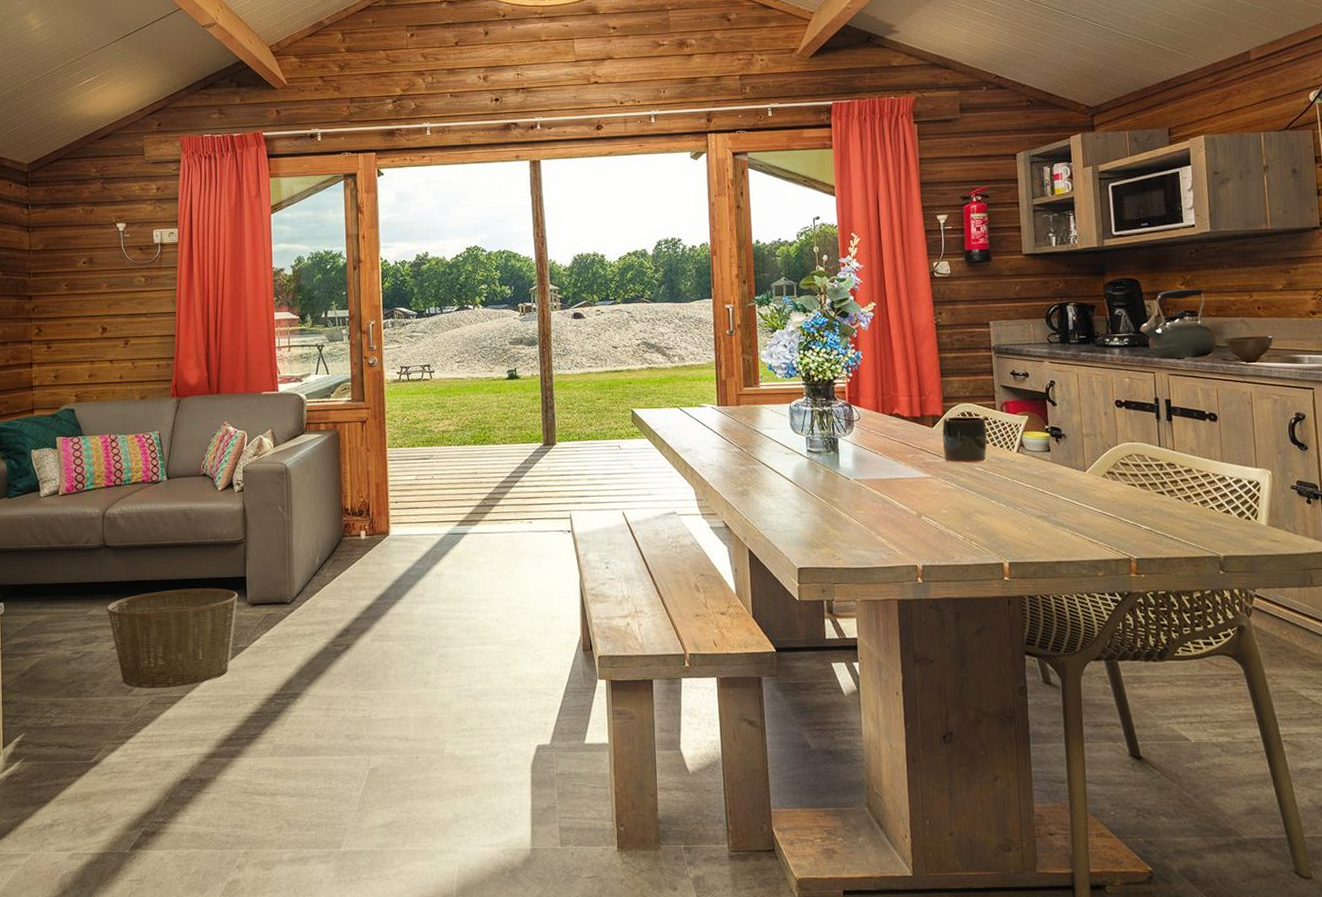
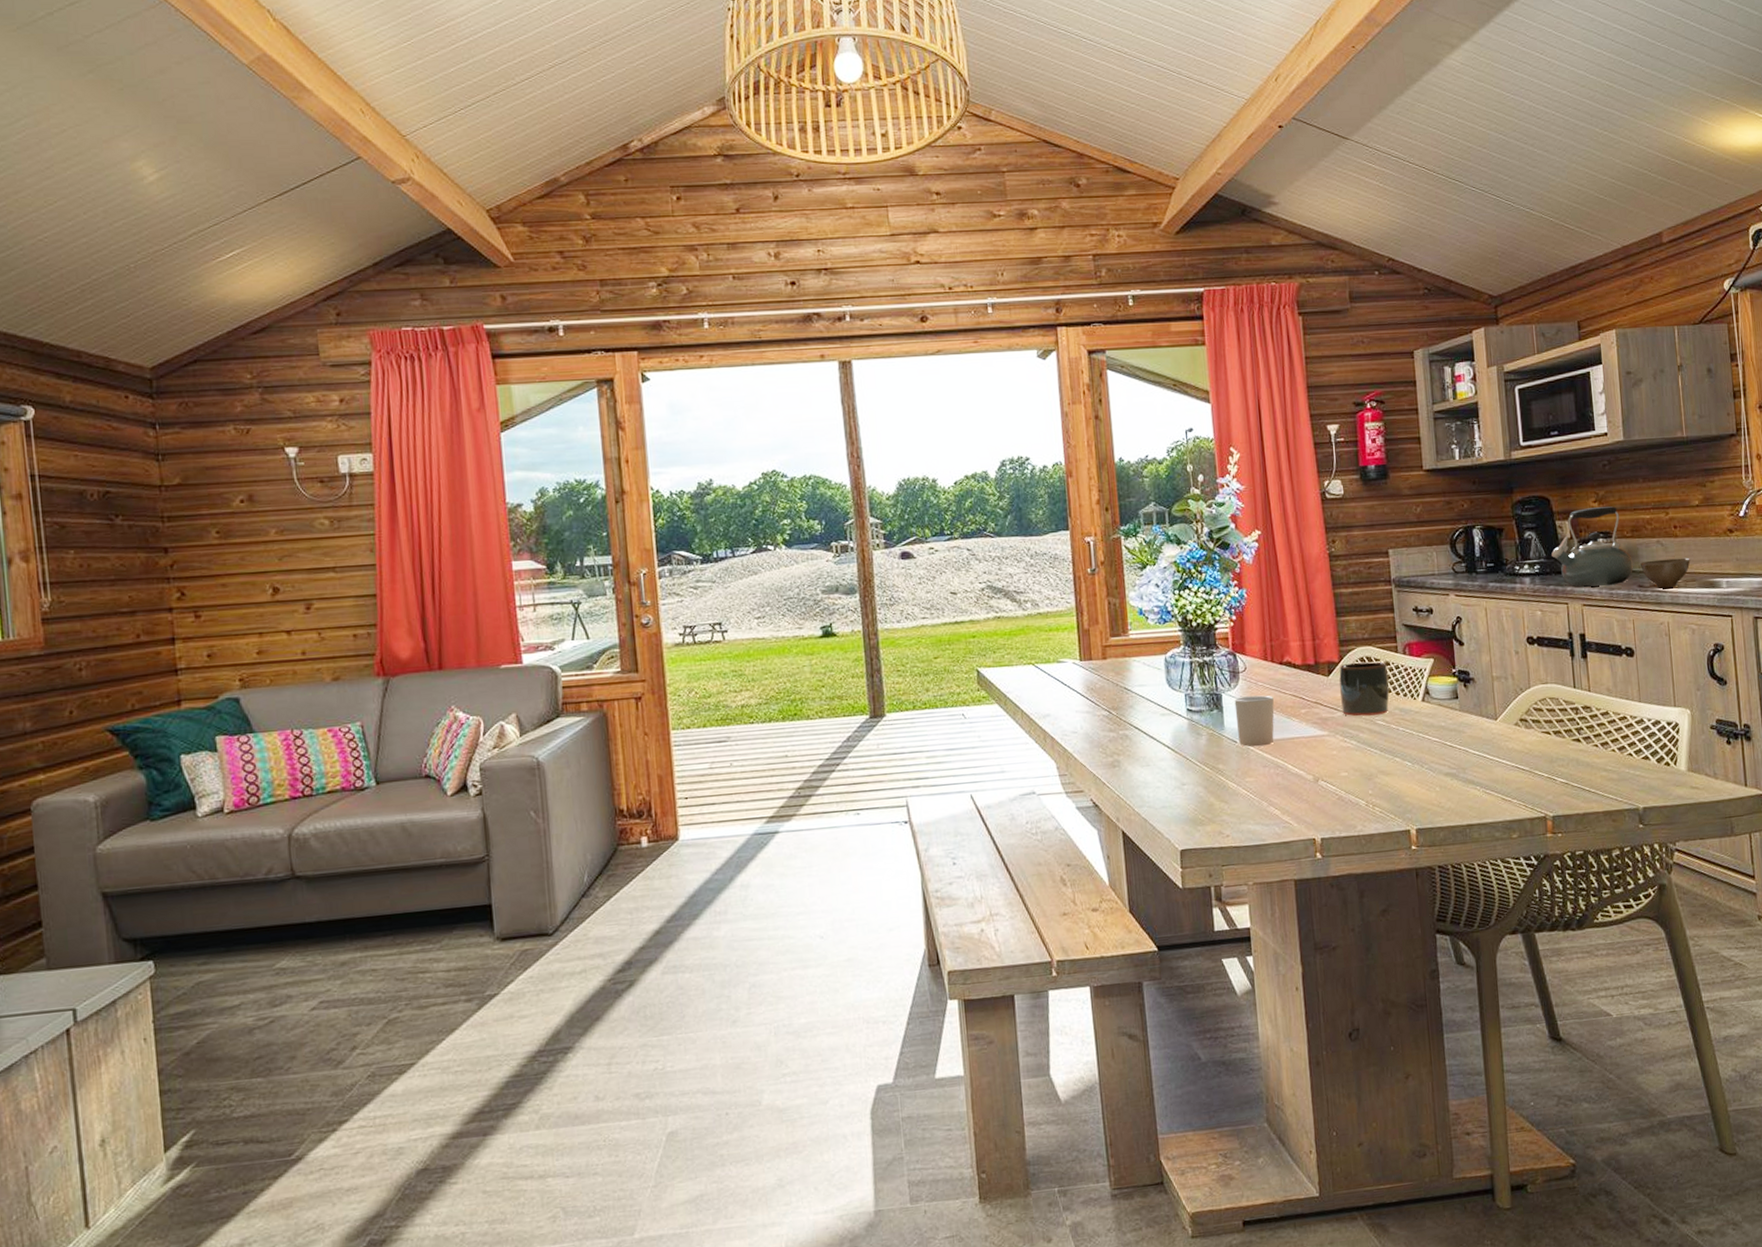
basket: present [107,588,239,689] -> none [301,921,483,1058]
mug: none [849,441,884,485] -> present [1234,695,1275,747]

